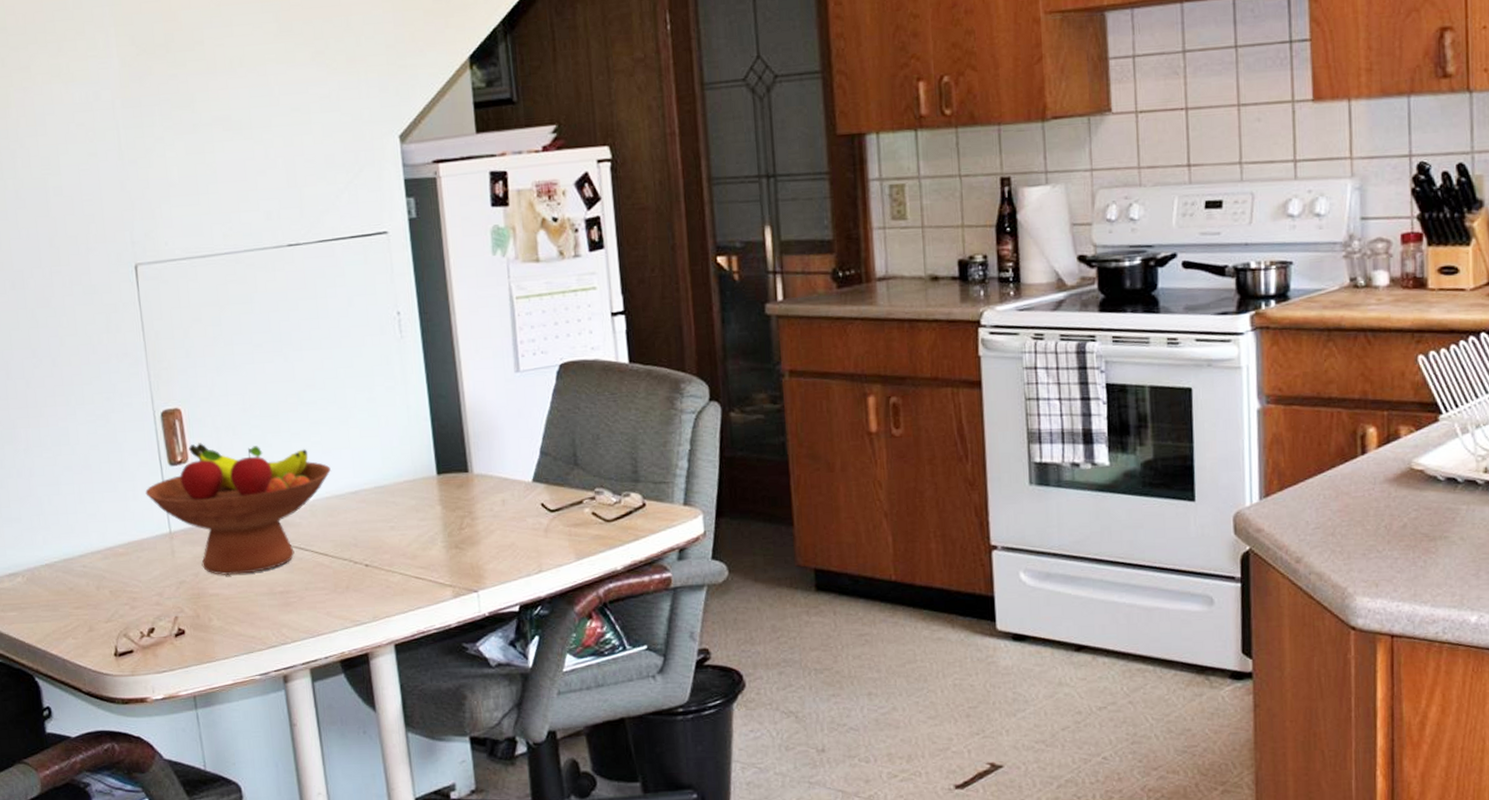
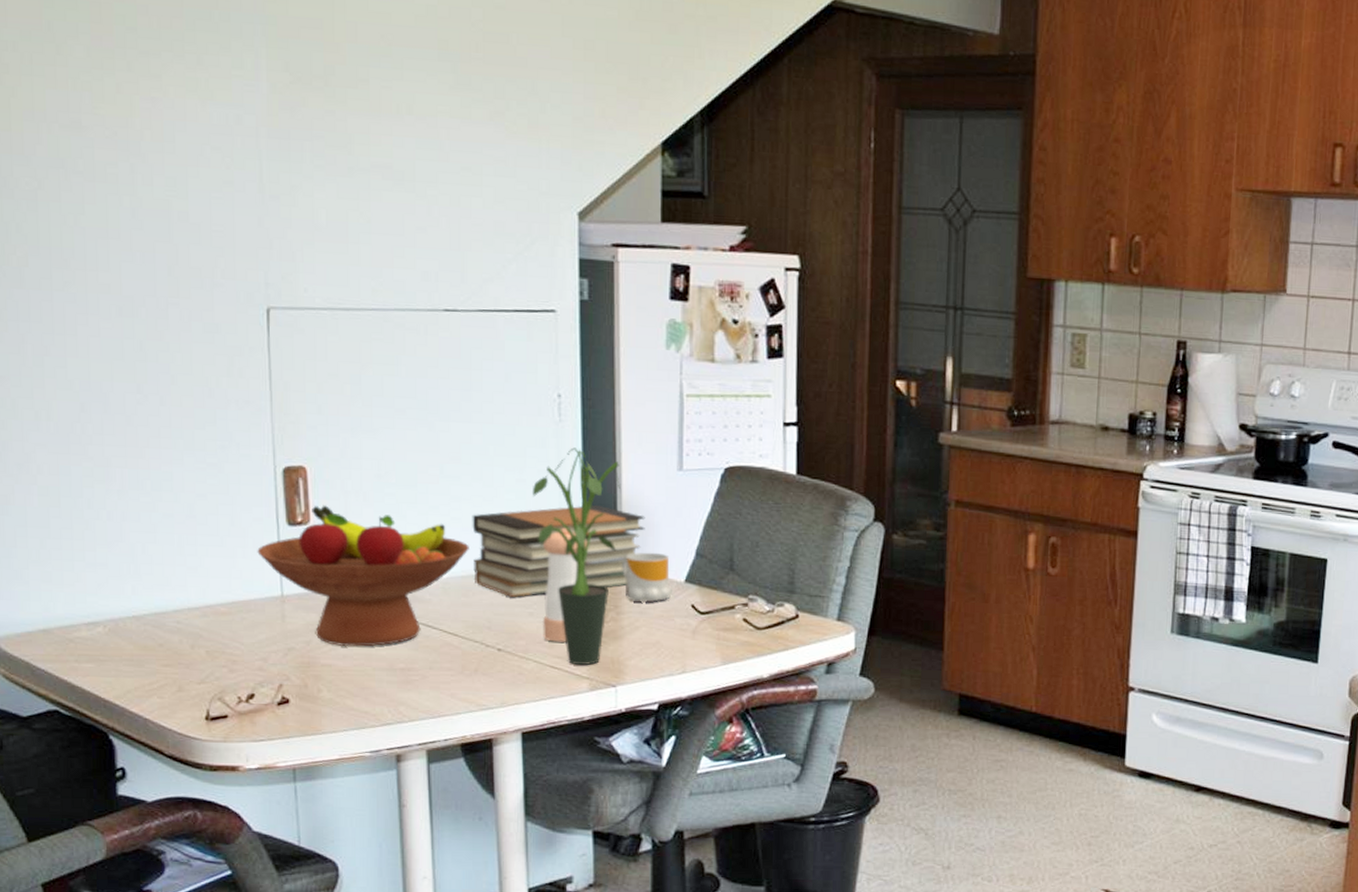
book stack: none [330,414,490,513] -> present [472,504,645,597]
potted plant: none [382,361,465,573] -> present [532,447,620,665]
pepper shaker: none [397,440,438,553] -> present [542,527,588,642]
mug: none [471,455,523,507] -> present [622,552,673,603]

